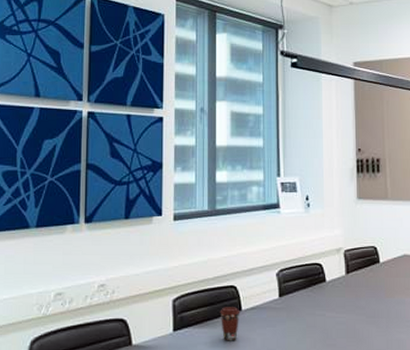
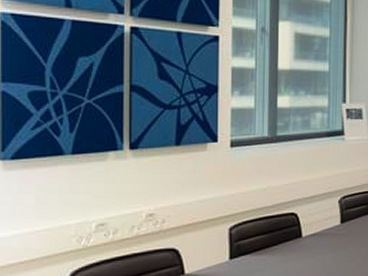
coffee cup: present [220,307,240,341] -> none [279,234,301,267]

